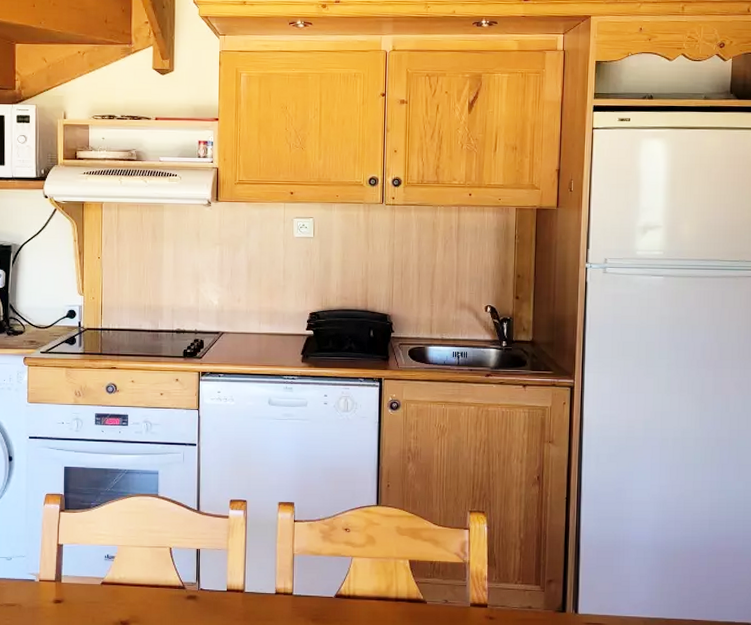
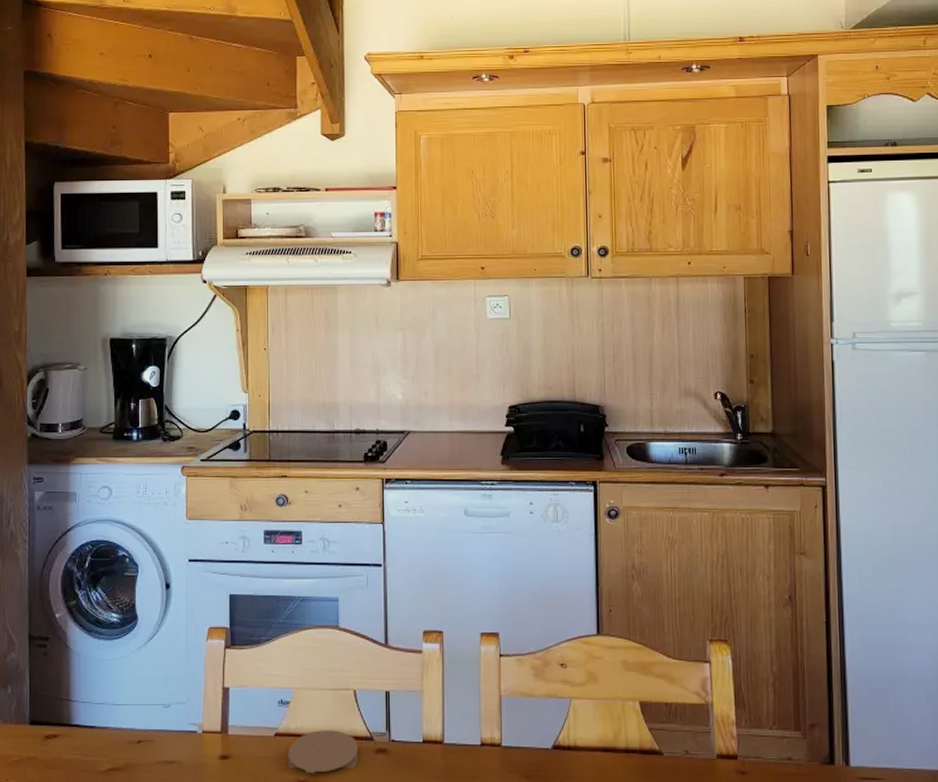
coaster: none [112,580,173,616] -> present [288,730,359,774]

